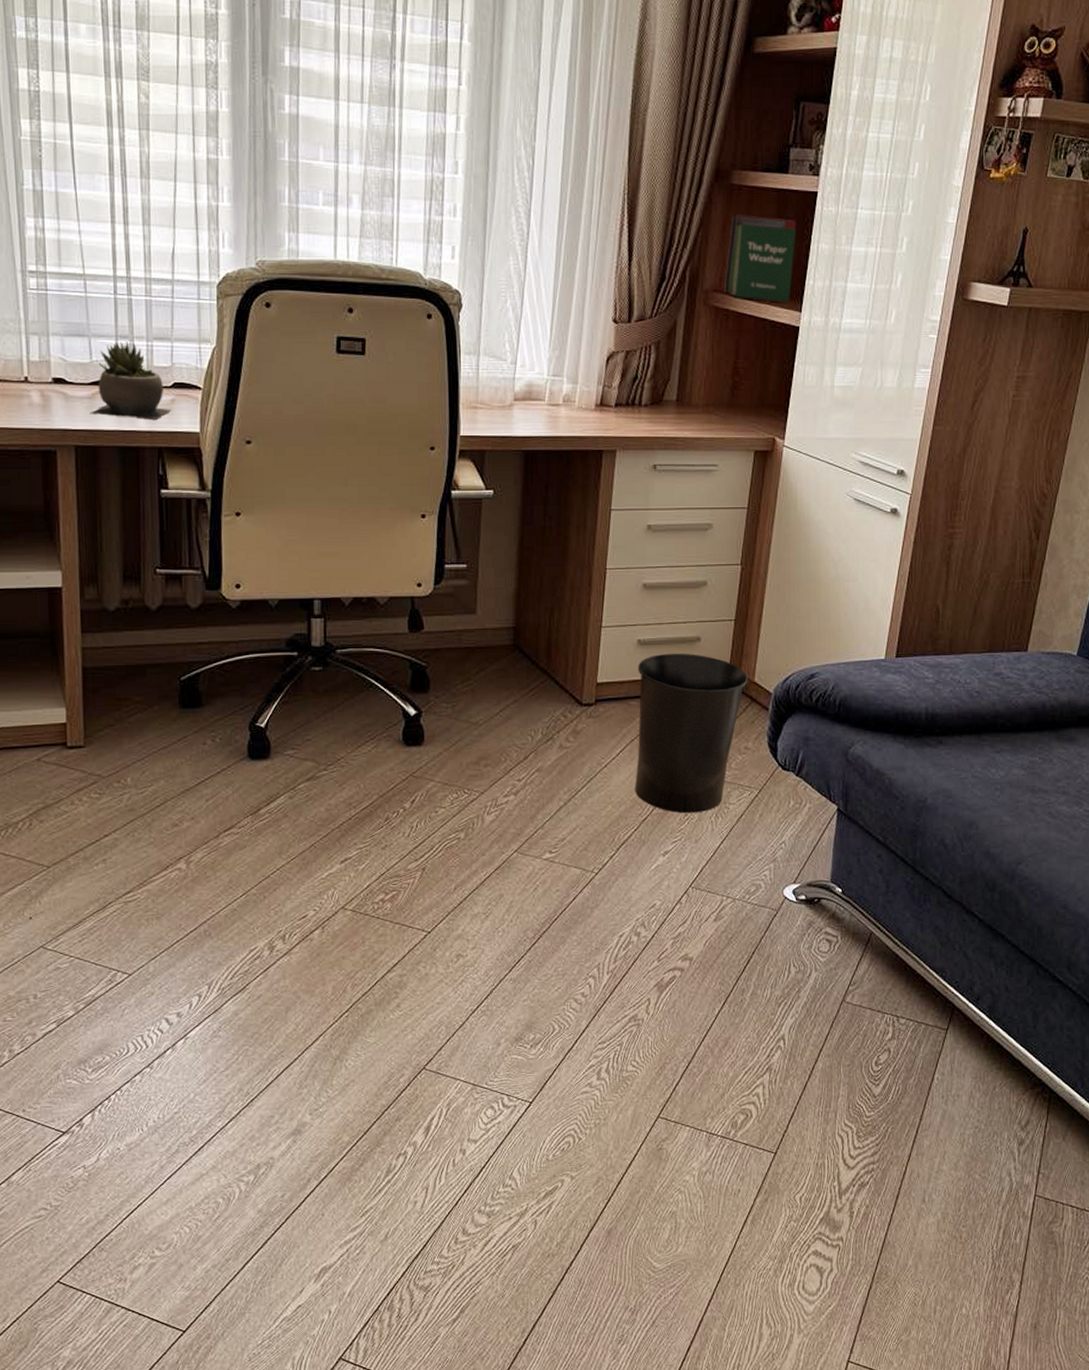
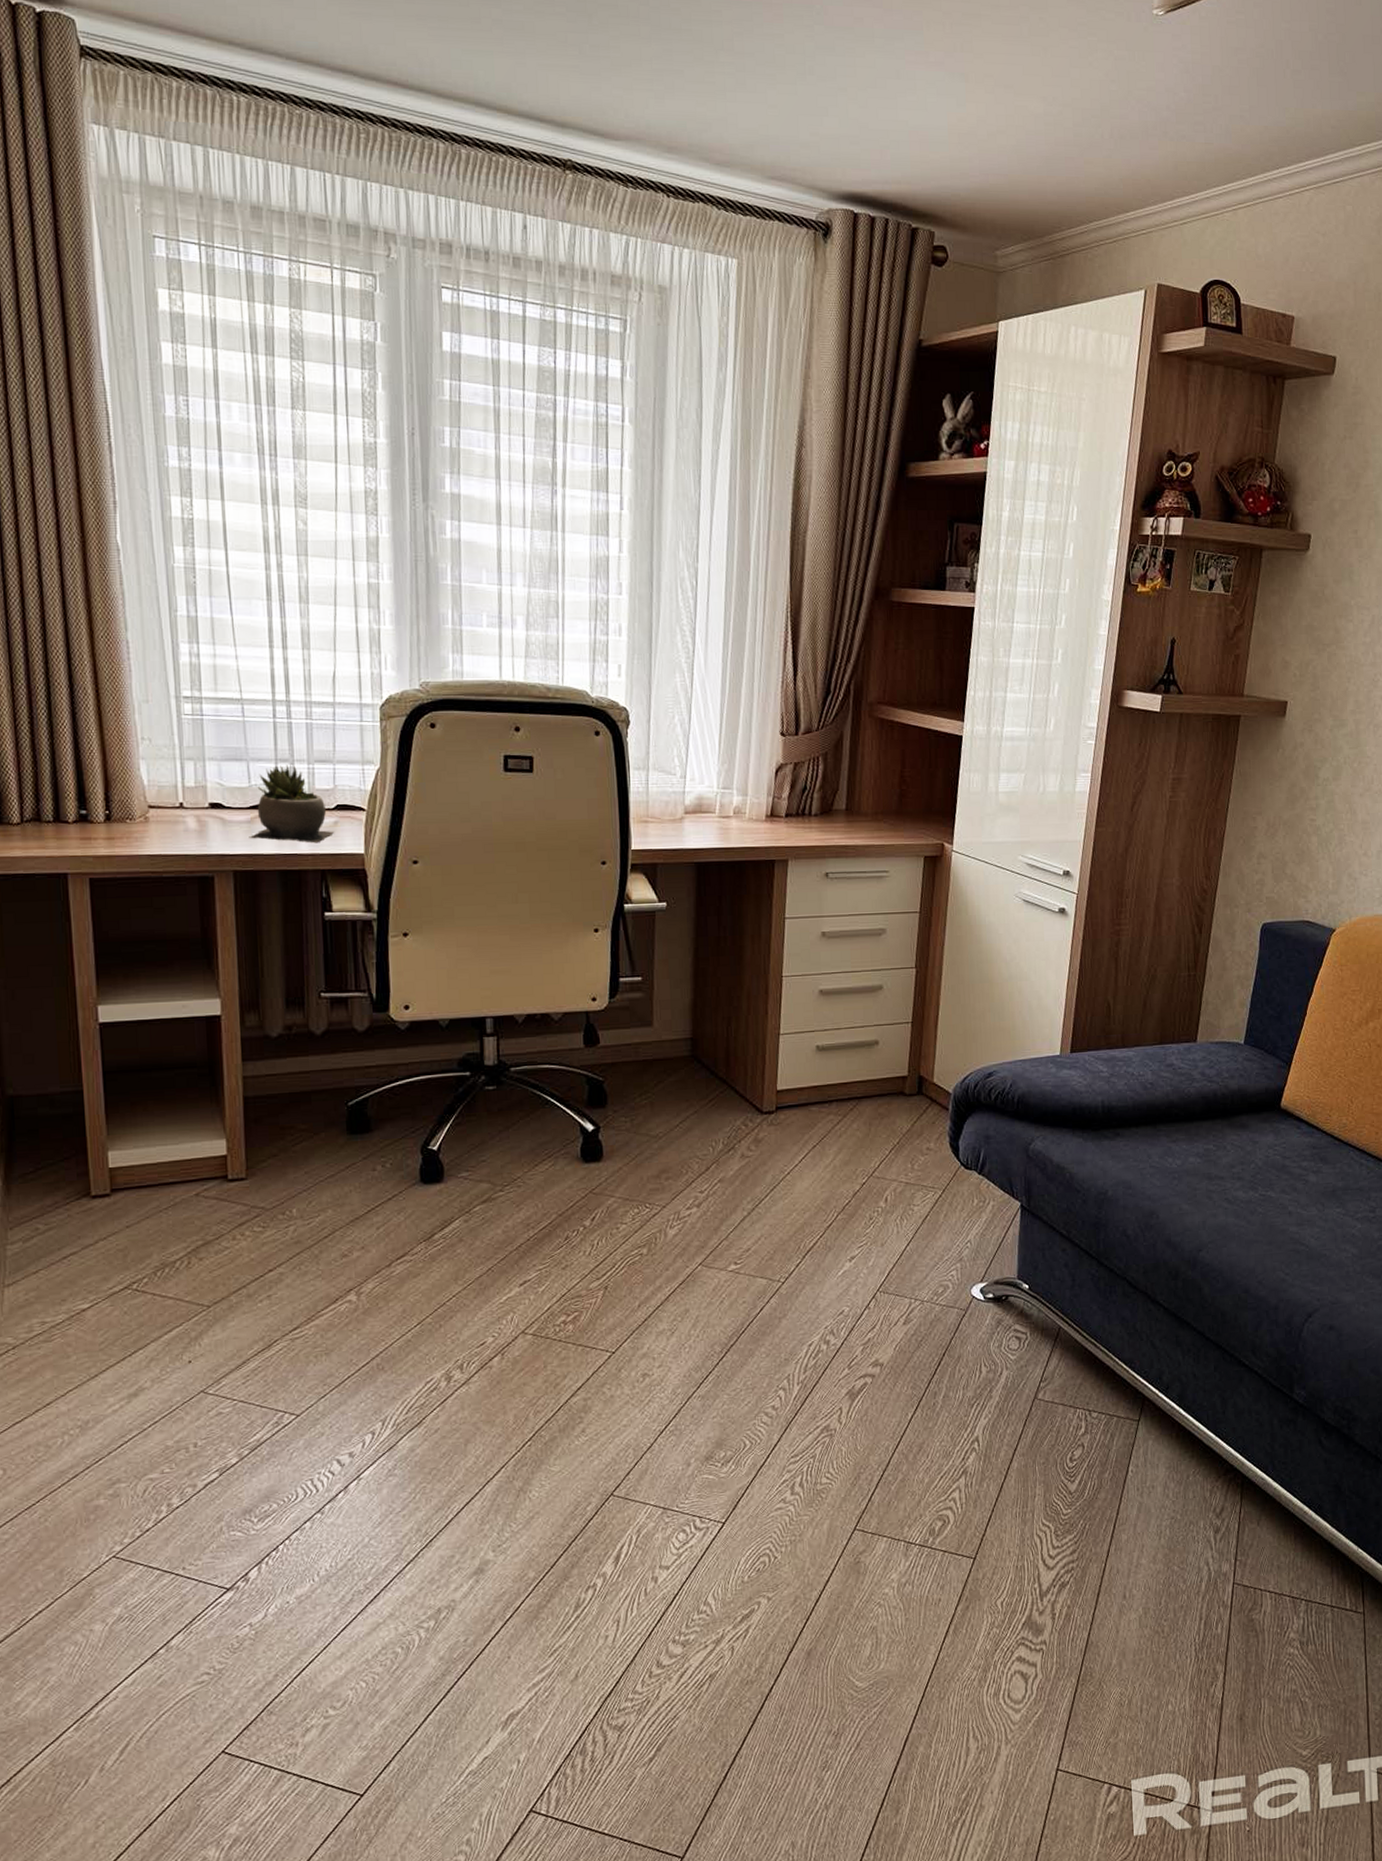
waste bin: present [635,653,748,813] -> none [817,1057,927,1217]
books: present [723,215,796,303] -> none [887,630,956,714]

